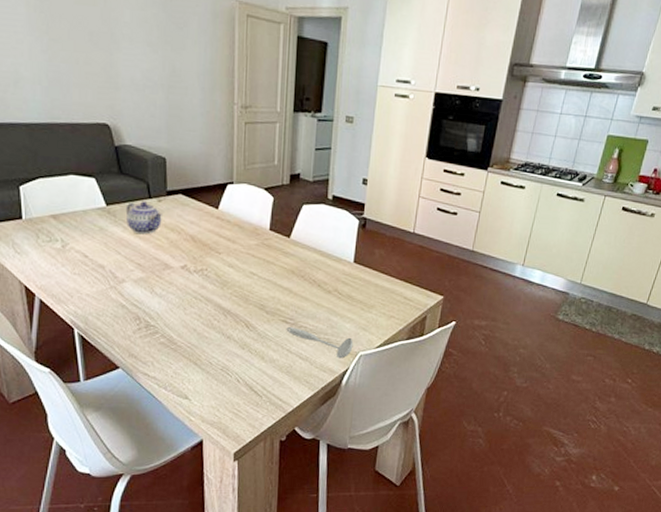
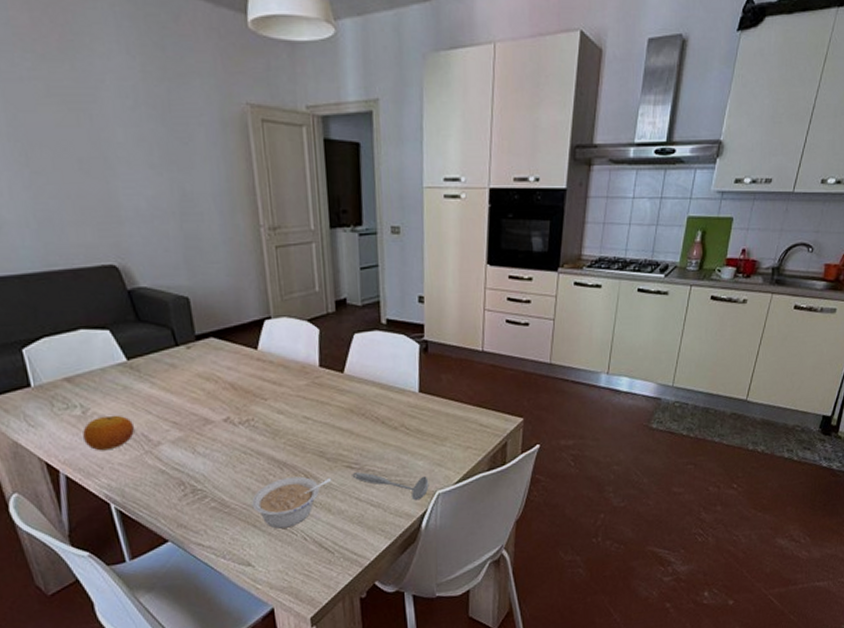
fruit: none [60,251,103,282] -> present [83,415,134,451]
teapot: present [125,201,162,235] -> none [150,350,195,389]
legume: none [196,324,268,369] -> present [251,476,332,529]

